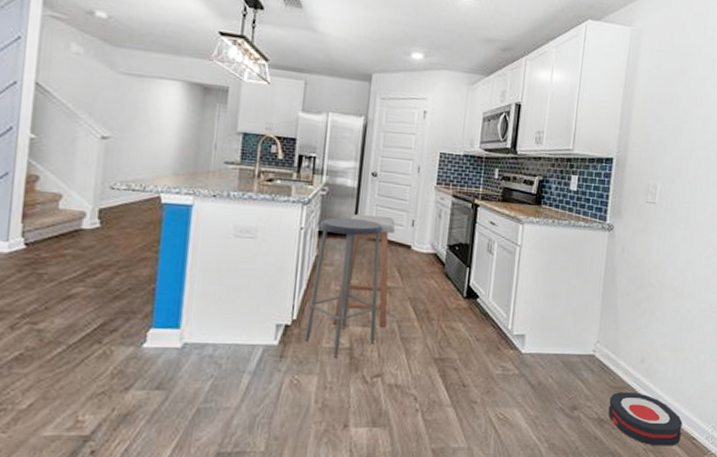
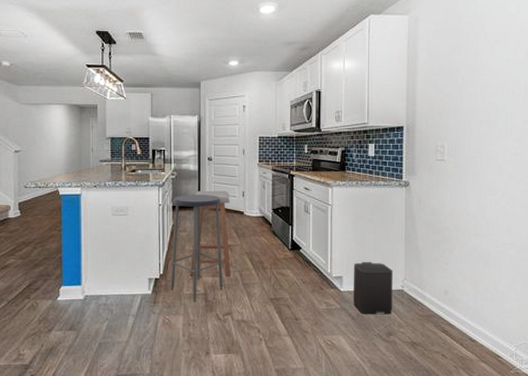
pedal bin: none [535,319,585,384] -> present [354,262,393,315]
robot vacuum: present [608,392,682,446] -> none [419,319,487,364]

